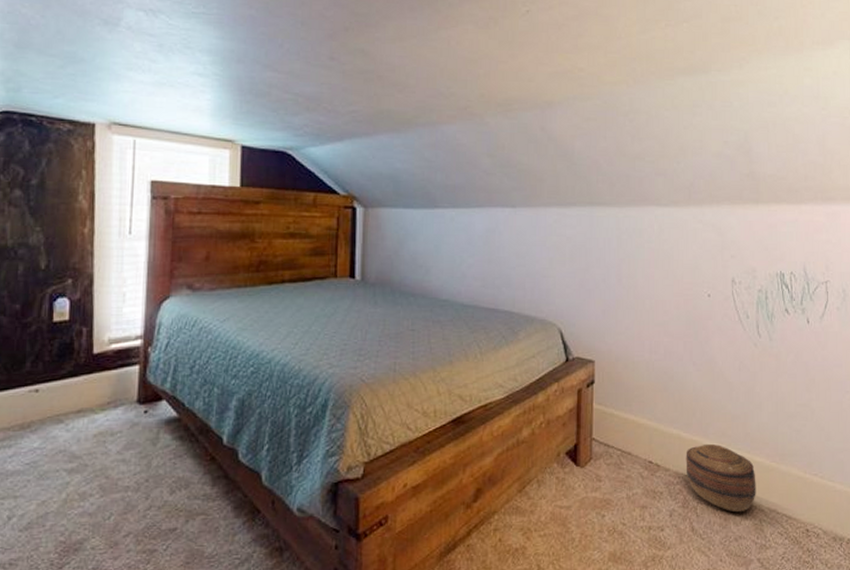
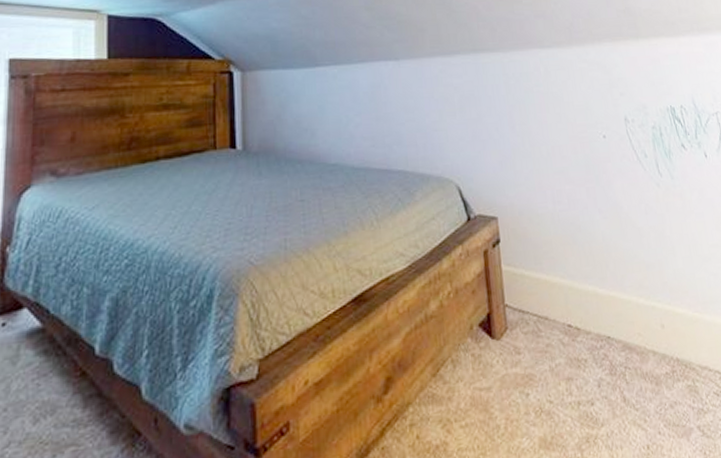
basket: present [686,444,756,513] -> none [605,298,685,374]

